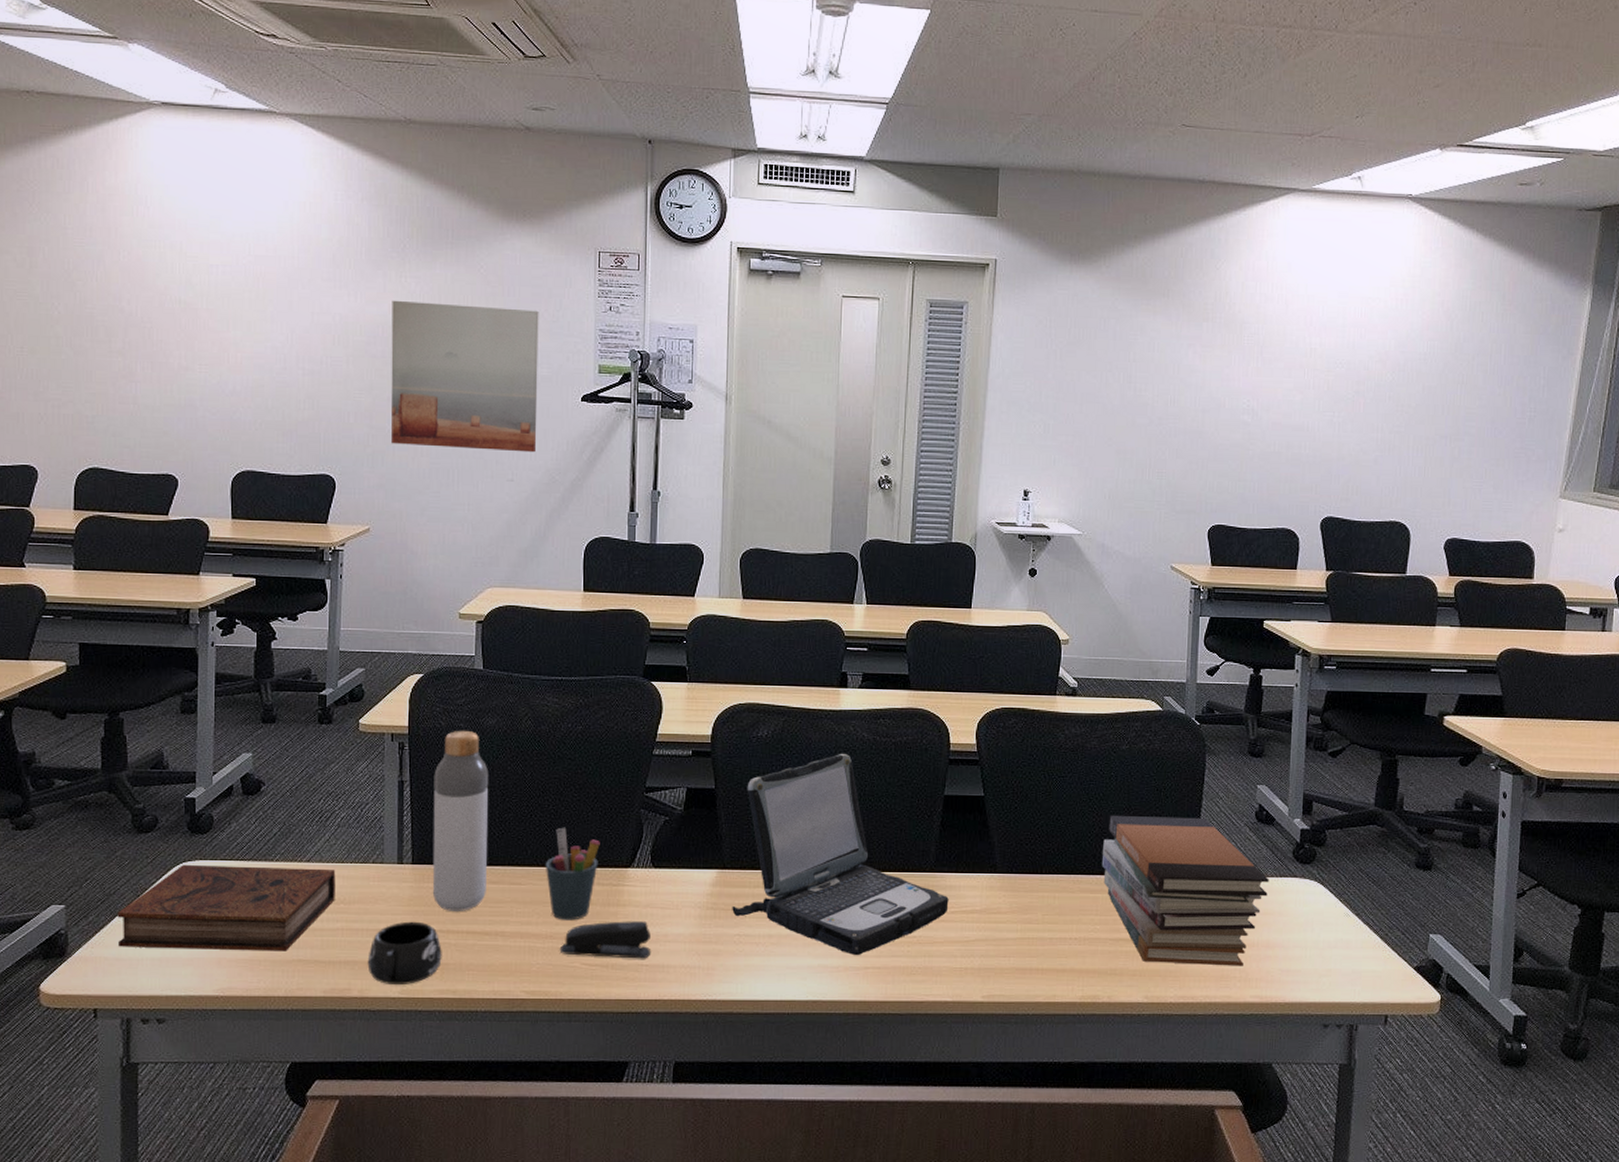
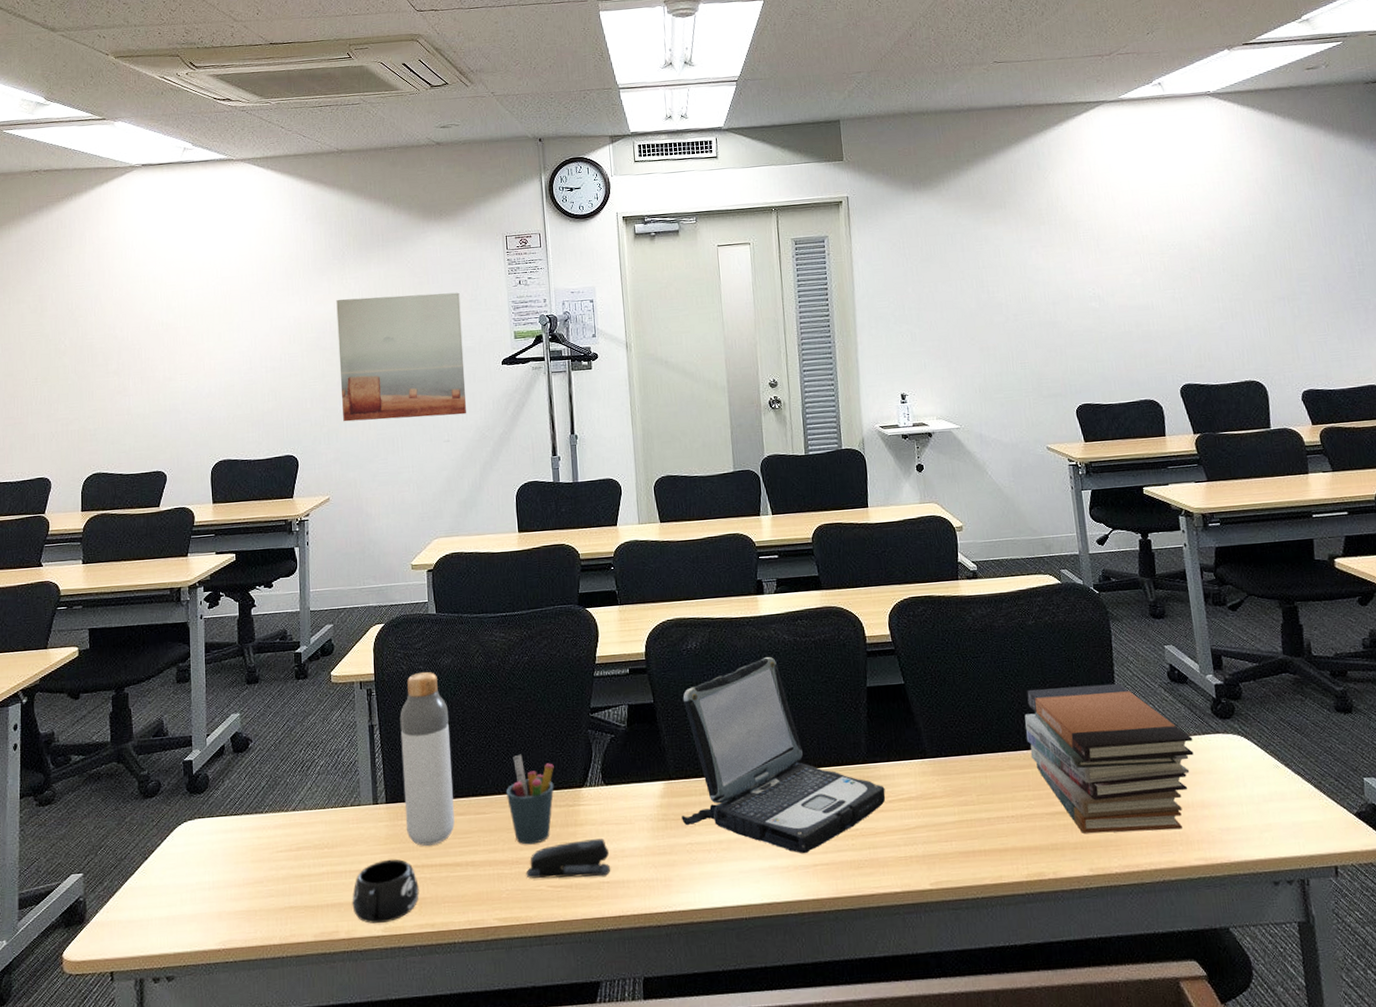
book: present [117,864,336,952] -> none [128,815,320,910]

